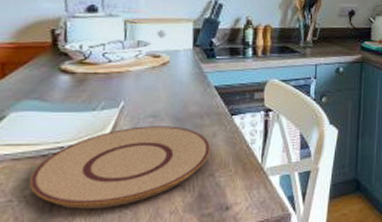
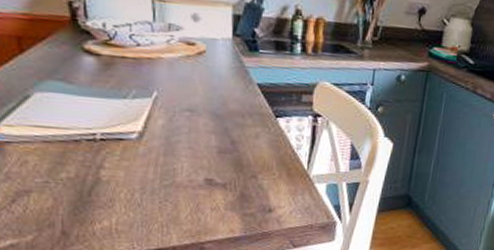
plate: present [28,126,211,209] -> none [63,119,253,198]

